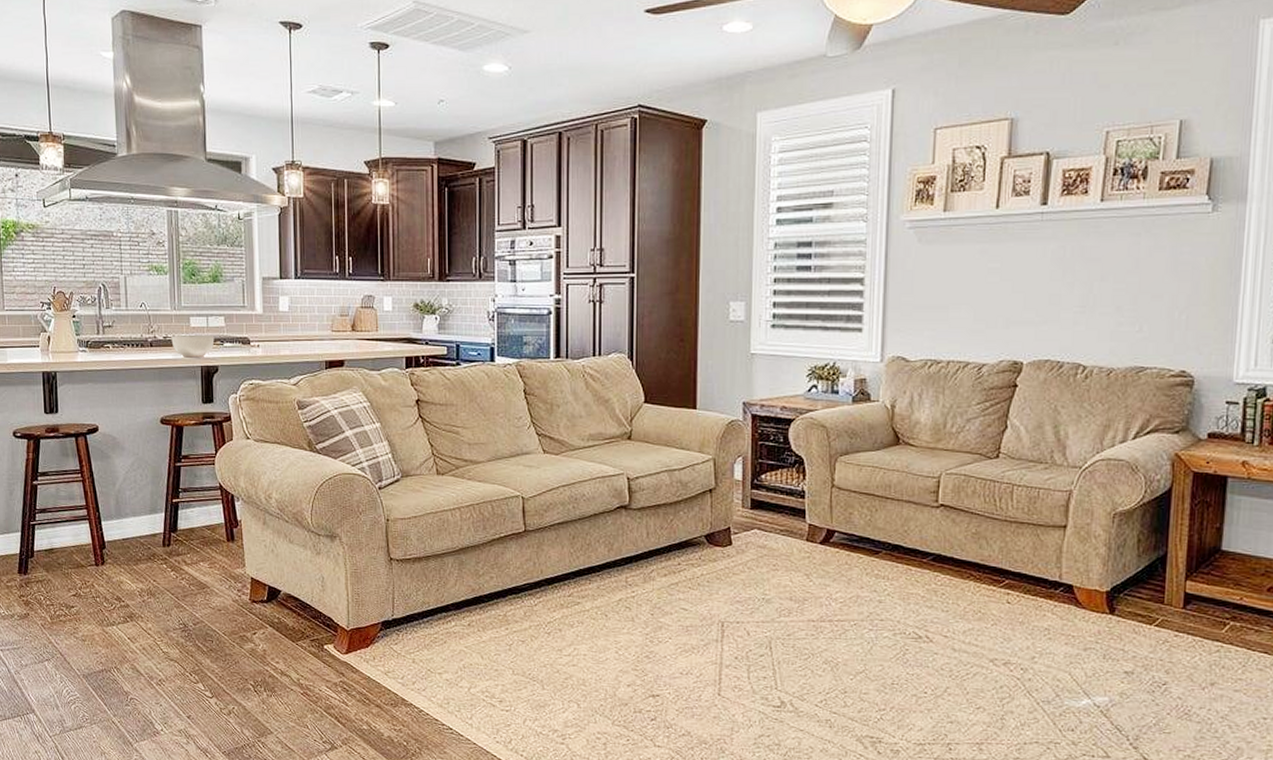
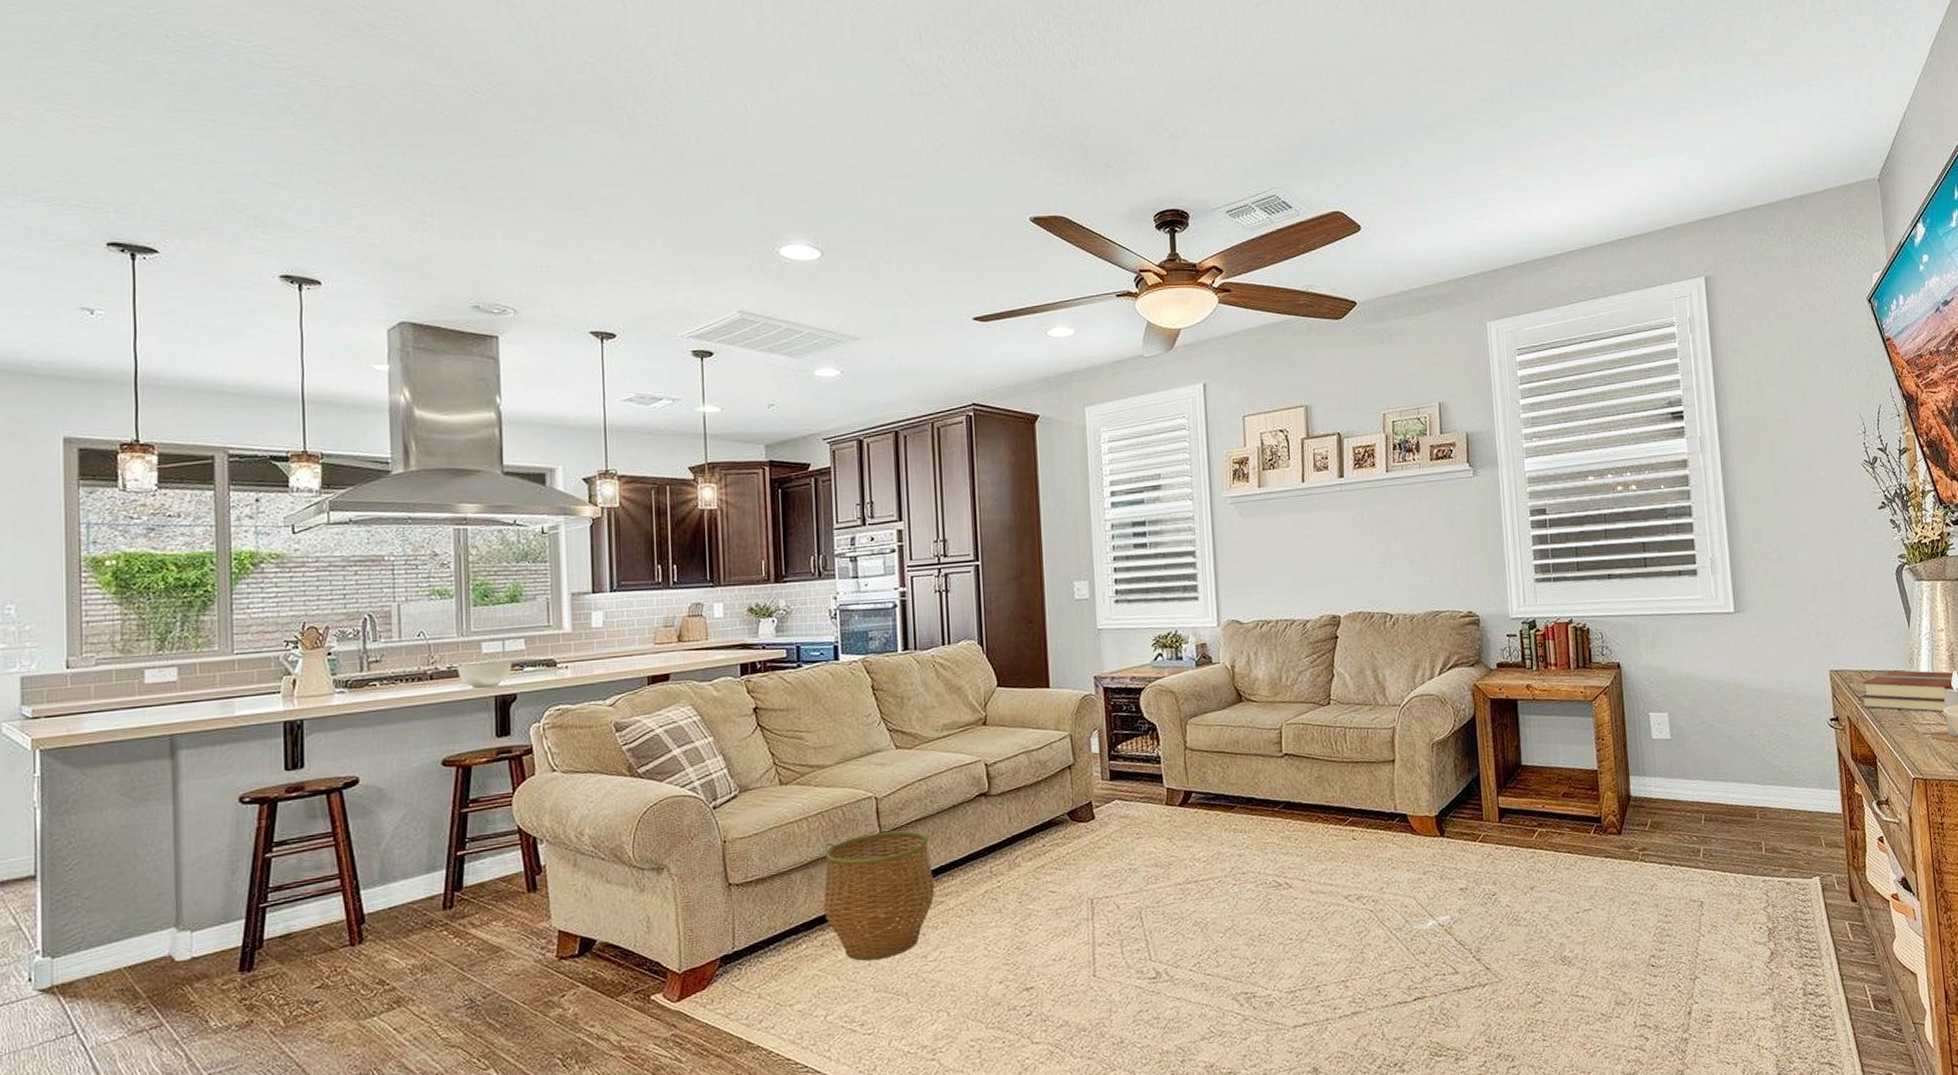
basket: none [472,530,573,647] -> present [823,830,936,961]

